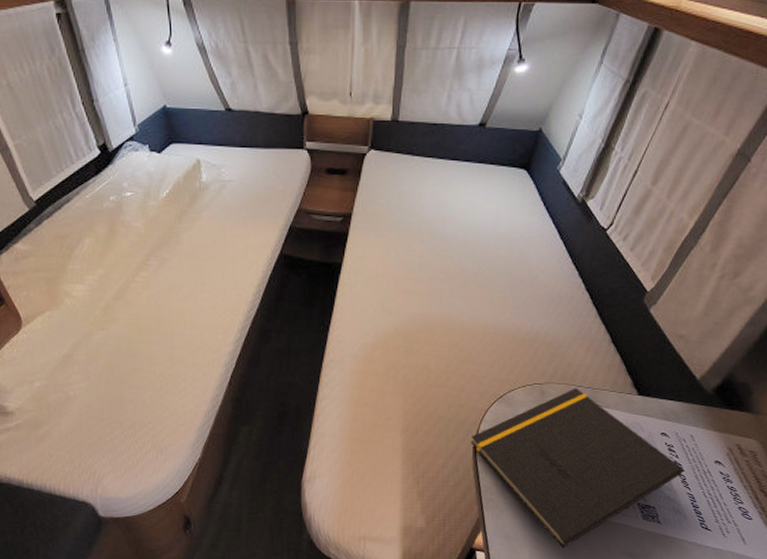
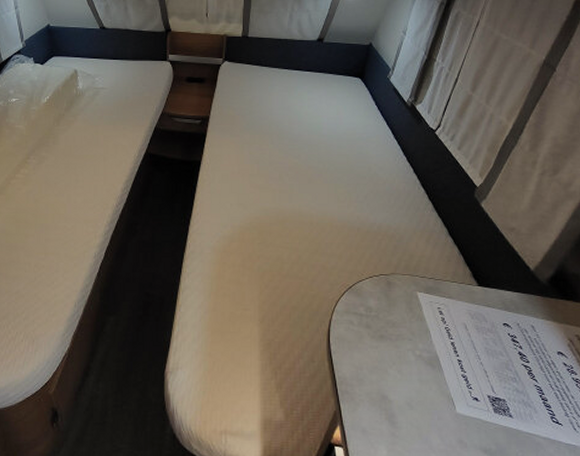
notepad: present [470,387,684,549] -> none [324,278,528,444]

